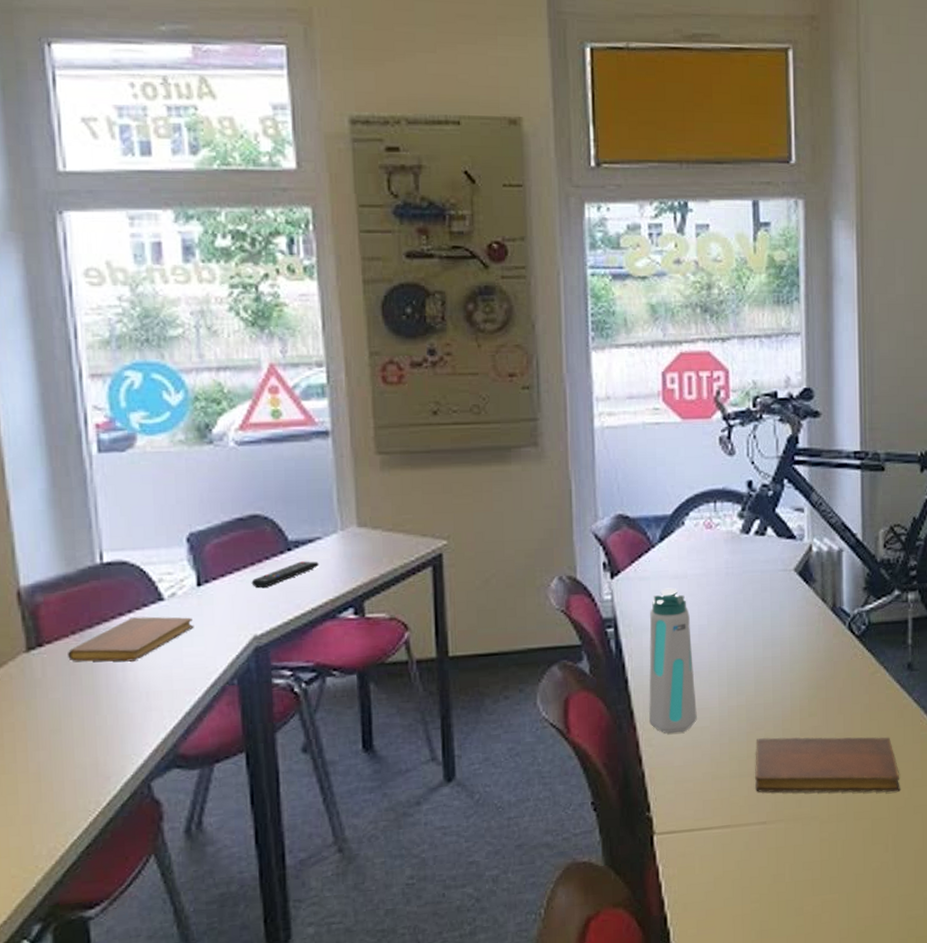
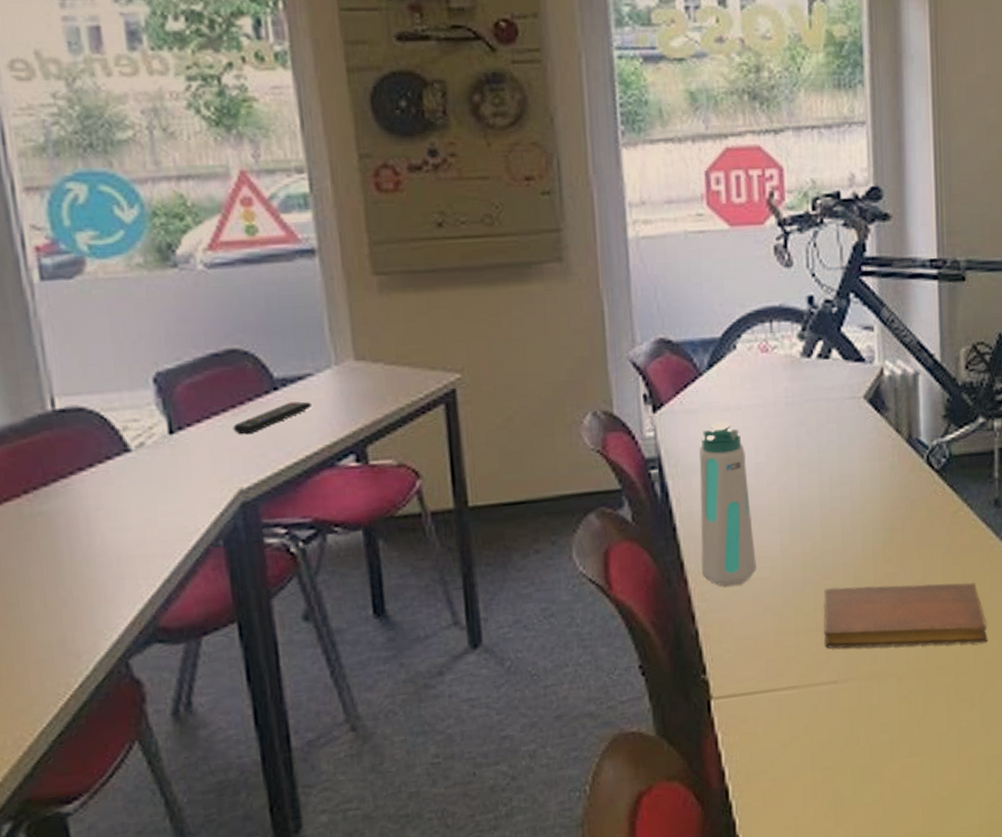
notebook: present [68,616,194,662] -> none [21,470,169,525]

